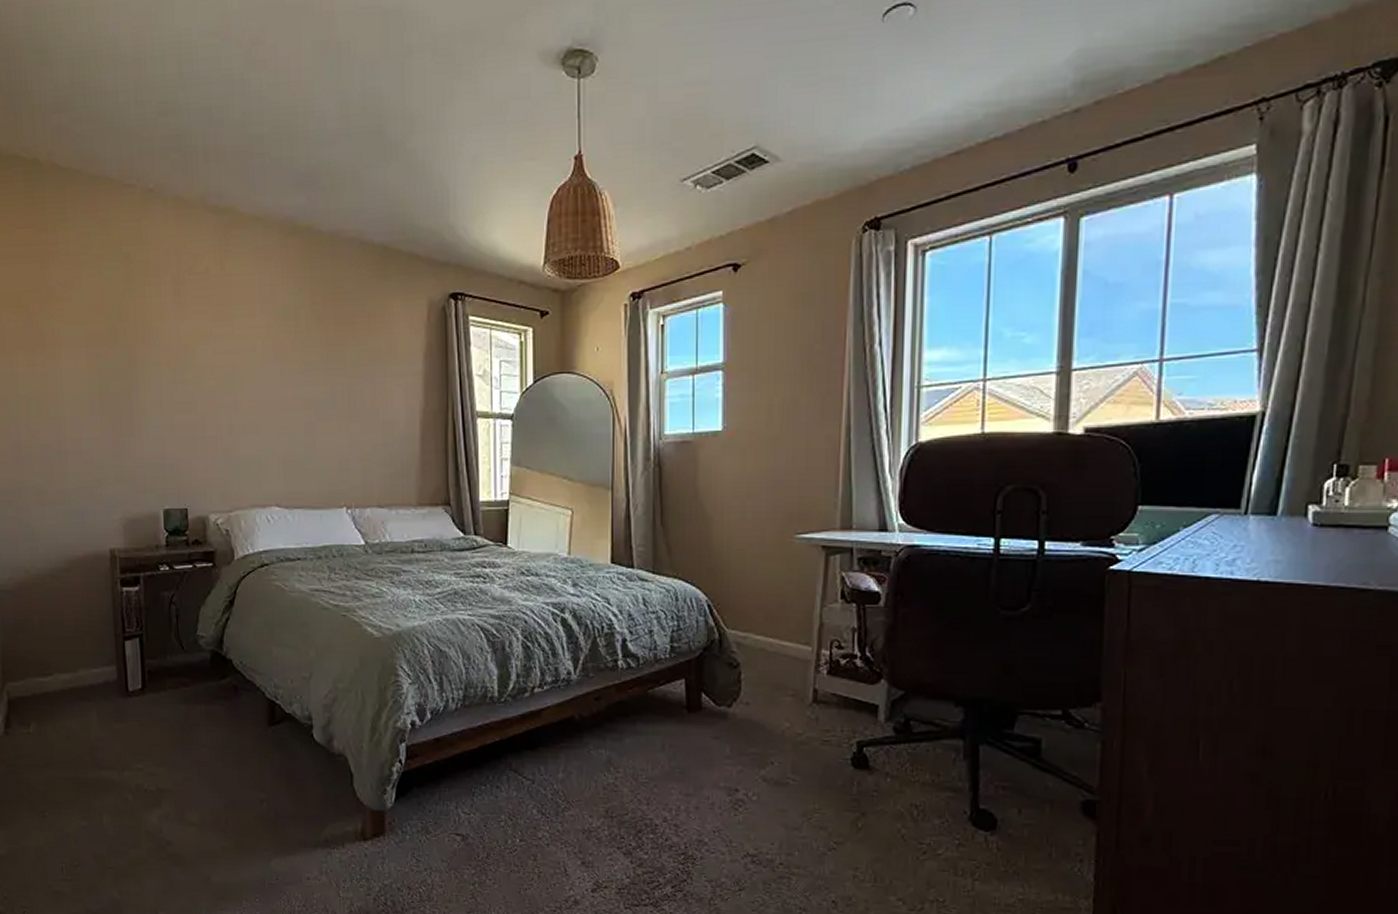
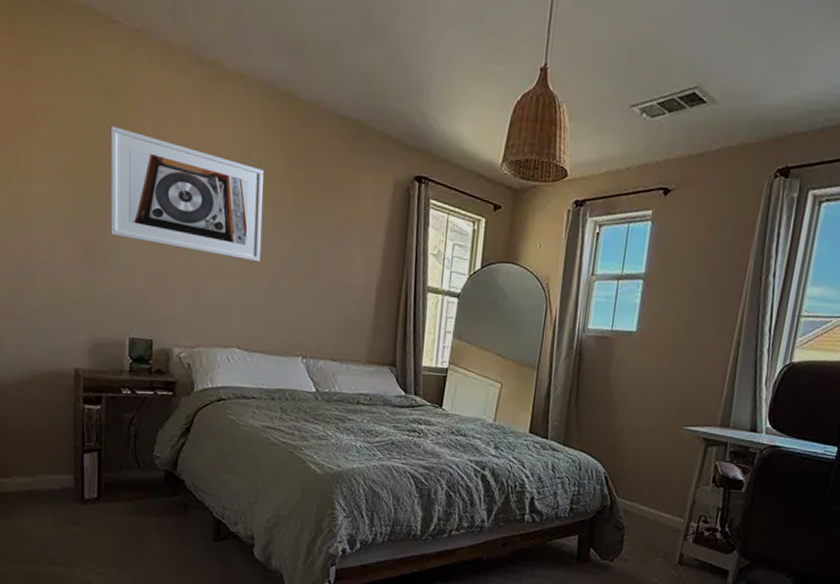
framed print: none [130,290,293,411] -> present [109,126,264,262]

